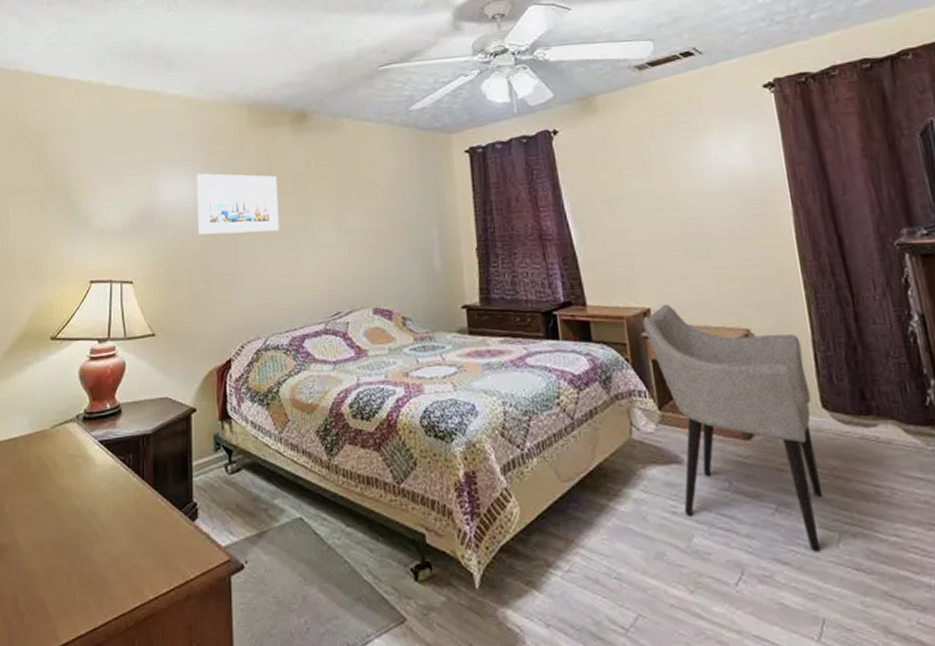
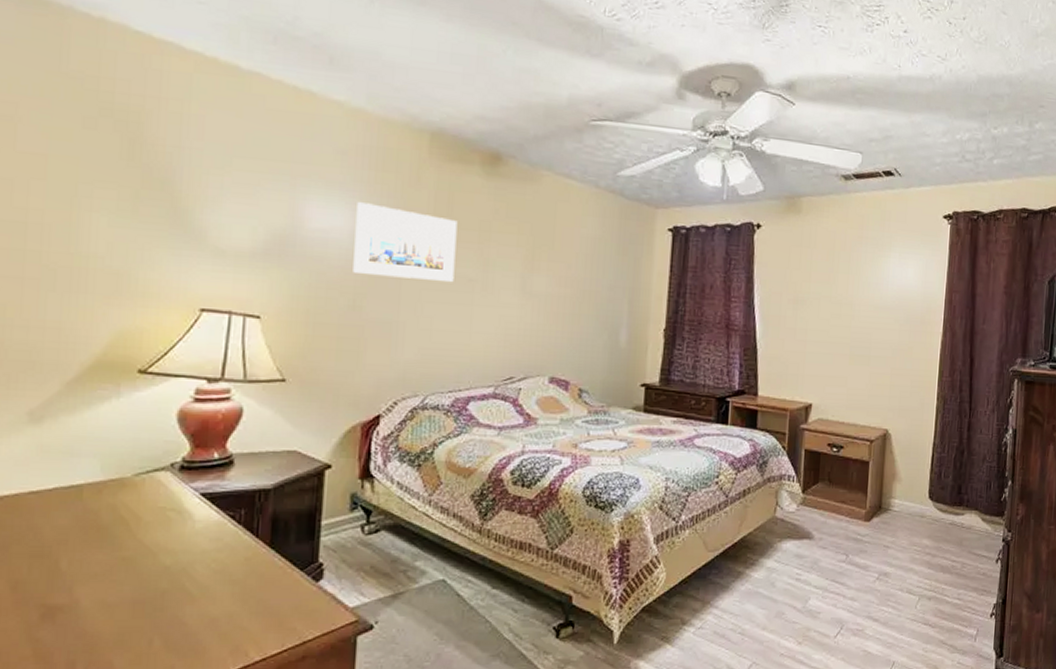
armchair: present [642,303,823,552] -> none [803,401,924,611]

